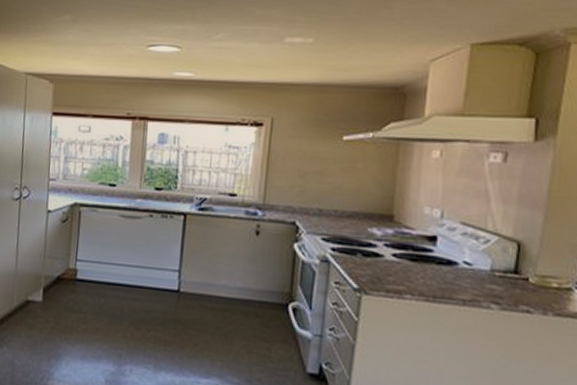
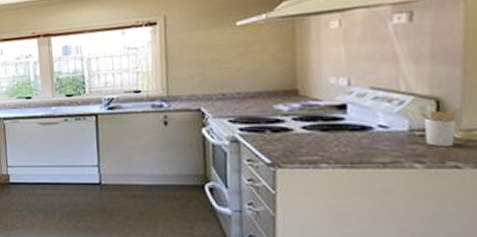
utensil holder: none [501,252,537,291] -> present [419,107,460,147]

